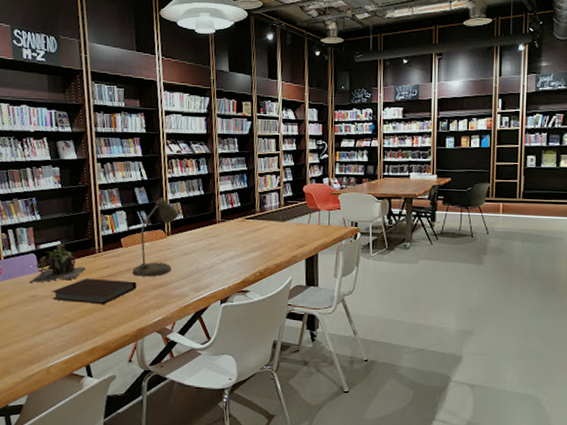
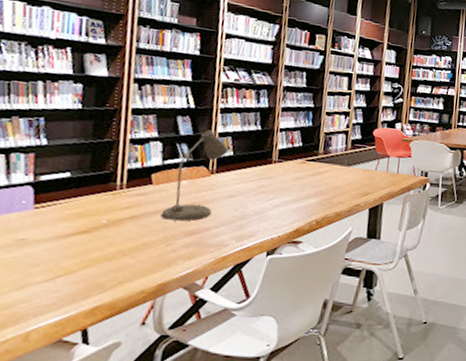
plant: present [29,243,86,283] -> none [18,175,101,223]
notebook: present [51,278,137,304] -> none [47,219,165,252]

